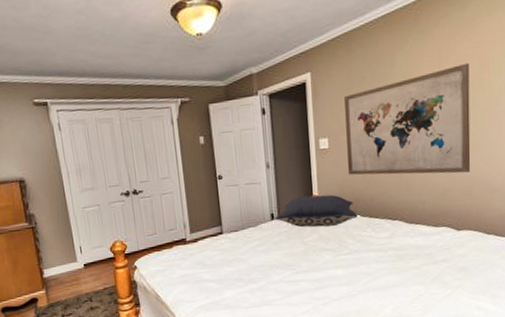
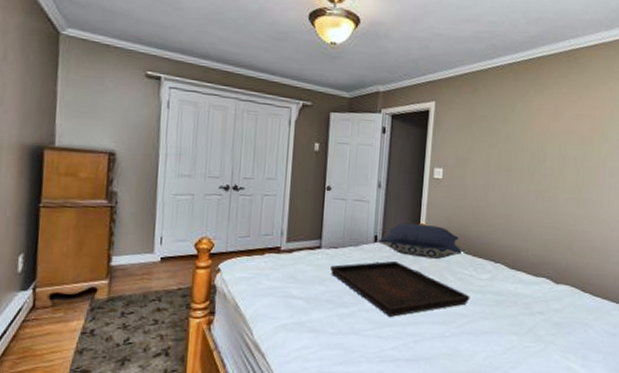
serving tray: none [234,233,372,285] -> present [330,260,470,317]
wall art: present [344,62,471,175] -> none [458,122,582,227]

